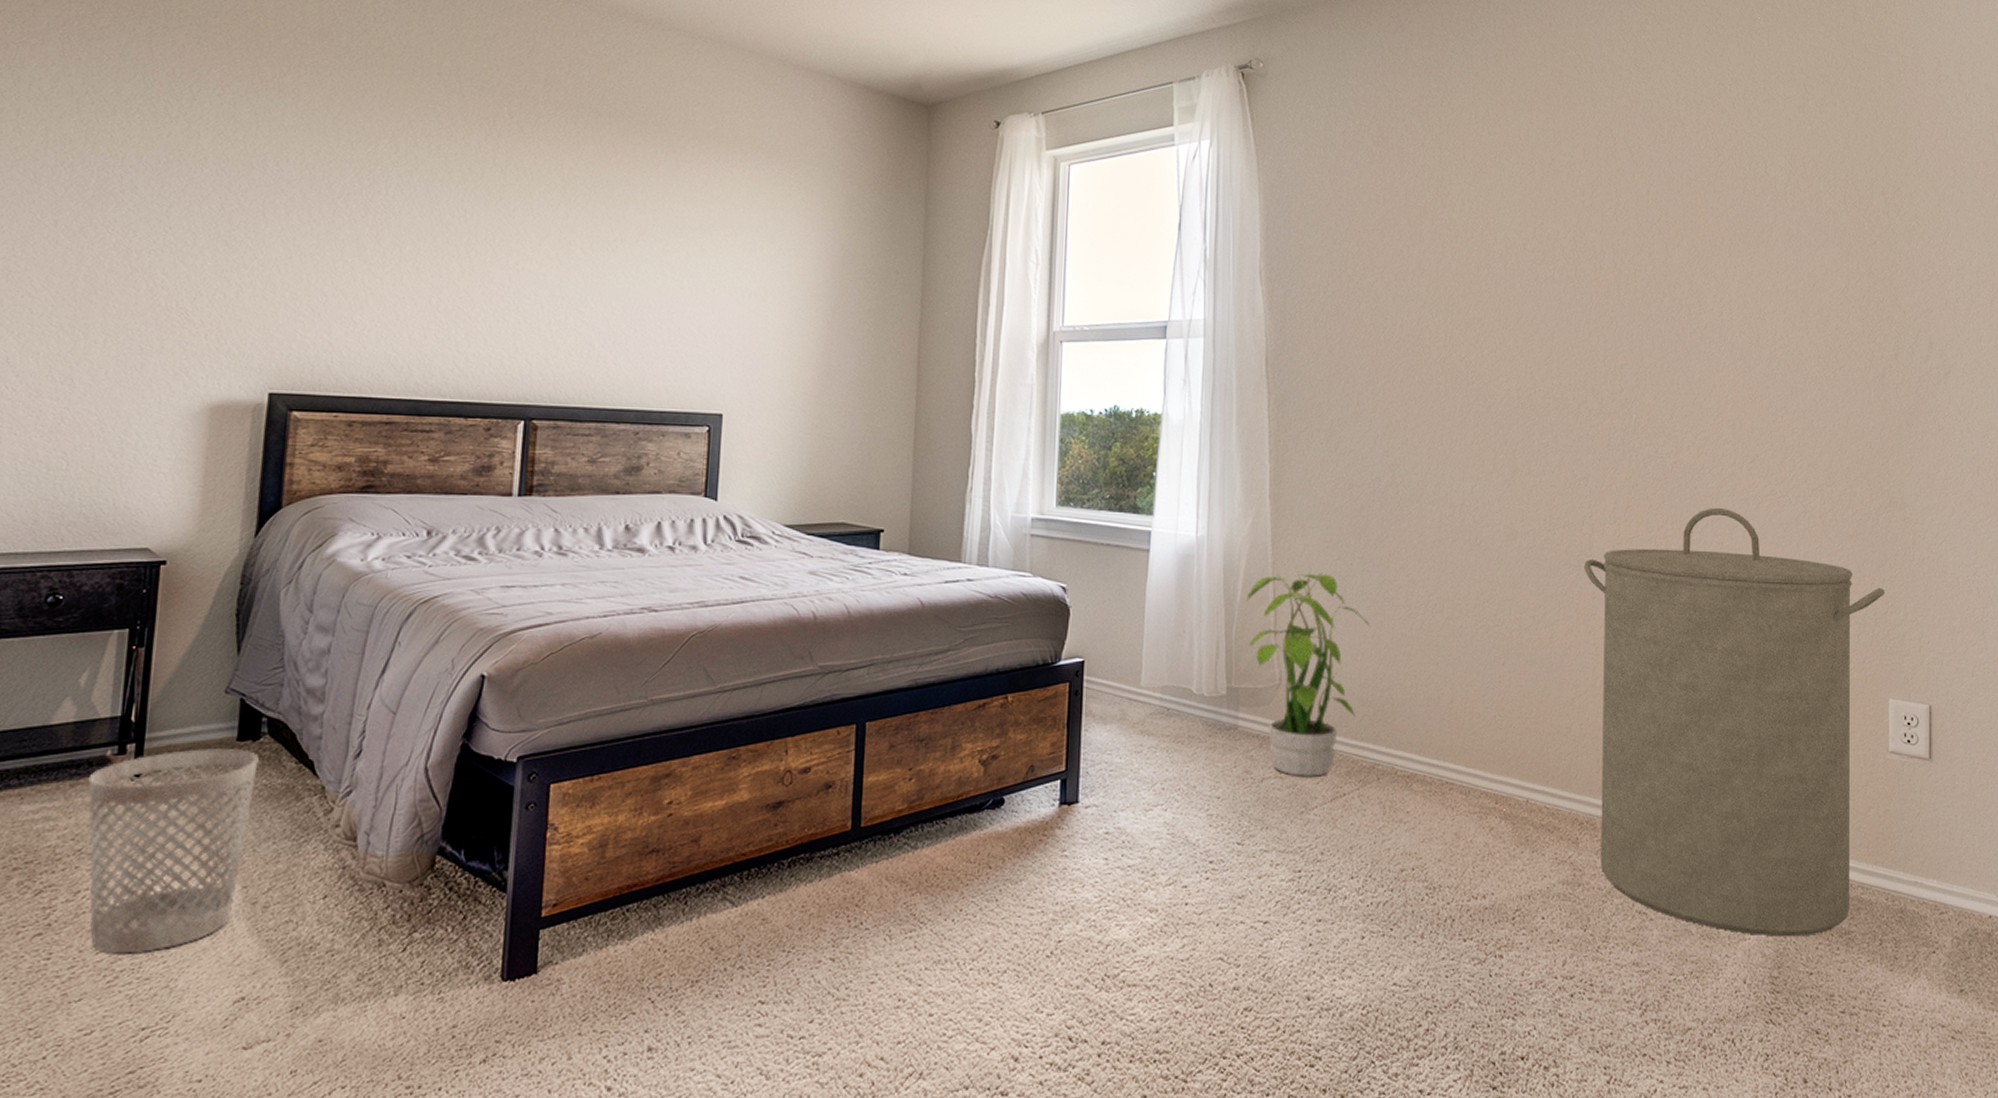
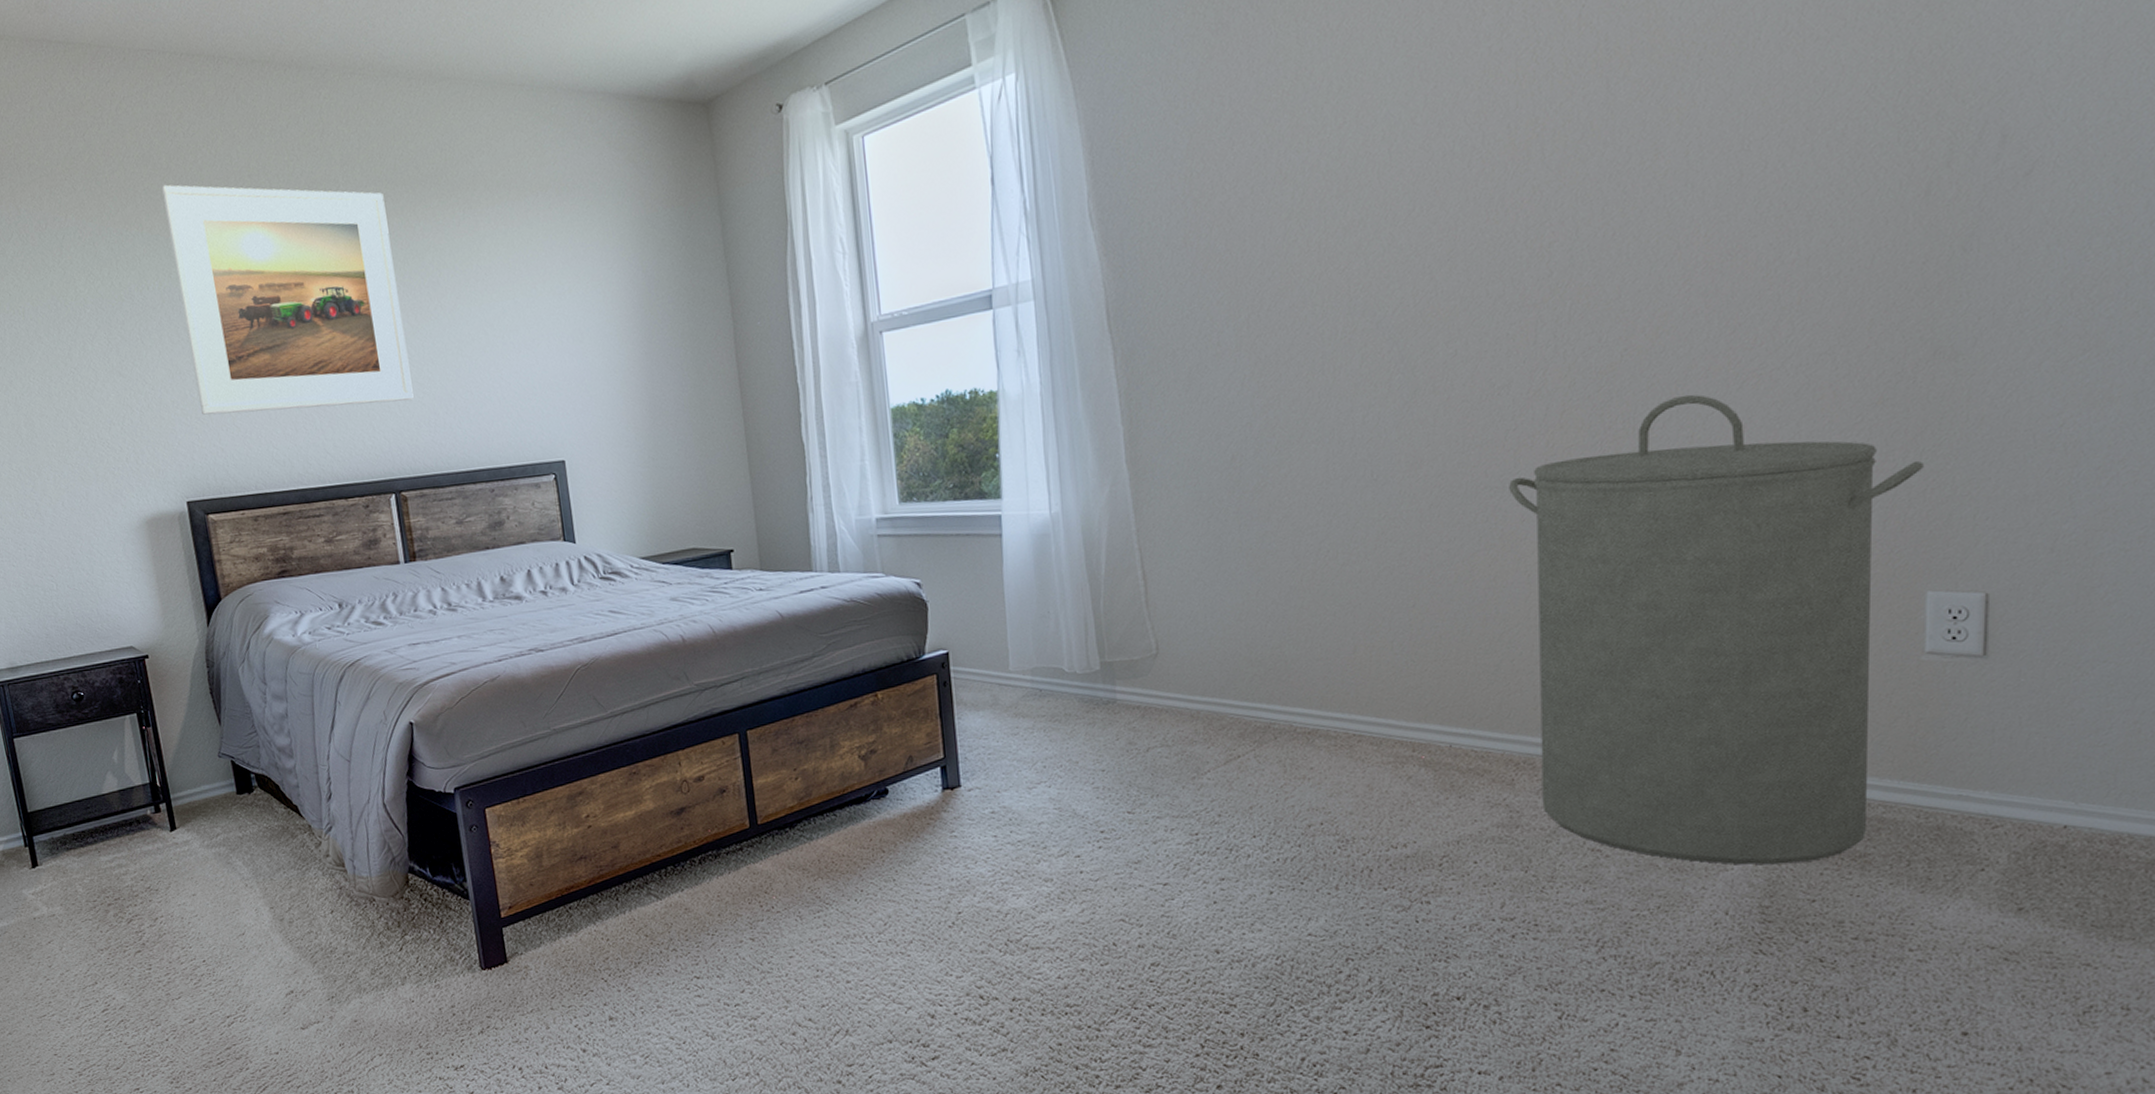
wastebasket: present [87,749,259,954] -> none [140,801,268,963]
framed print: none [314,62,584,327] -> present [161,184,414,415]
potted plant: present [1245,565,1371,778] -> none [1110,530,1255,744]

